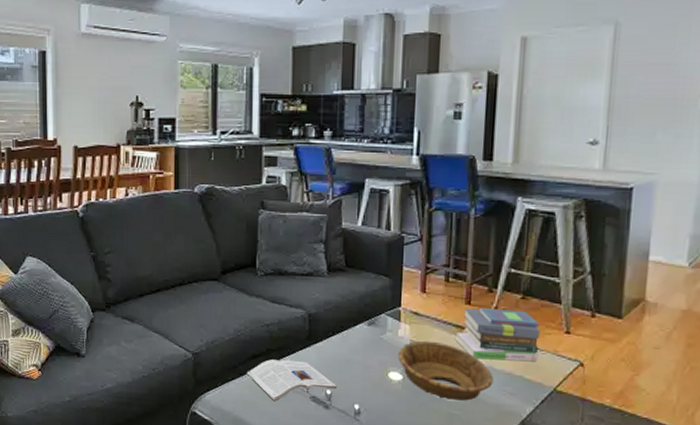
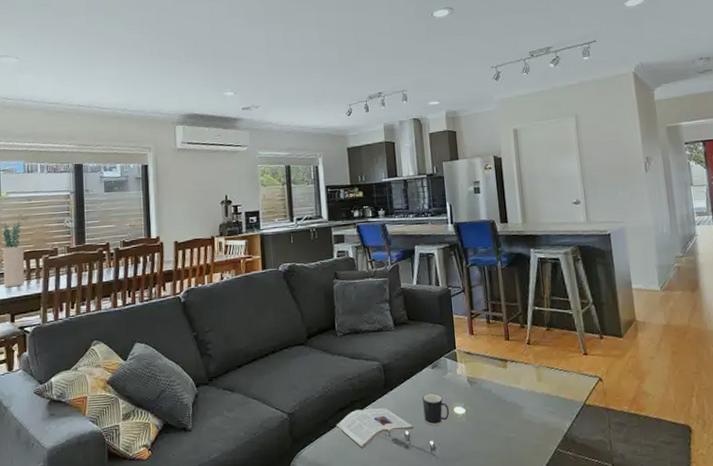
mug: none [351,353,383,390] -> present [422,393,450,426]
decorative bowl: present [397,340,494,401] -> none [459,375,537,425]
books: present [455,307,540,362] -> none [501,340,568,386]

